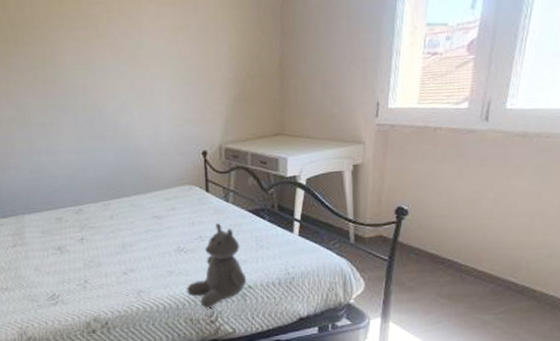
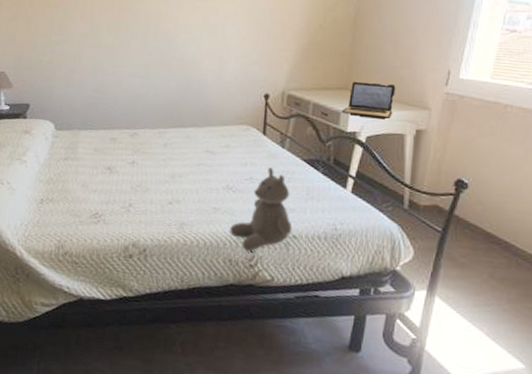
laptop: none [280,123,329,160] -> present [342,81,396,119]

